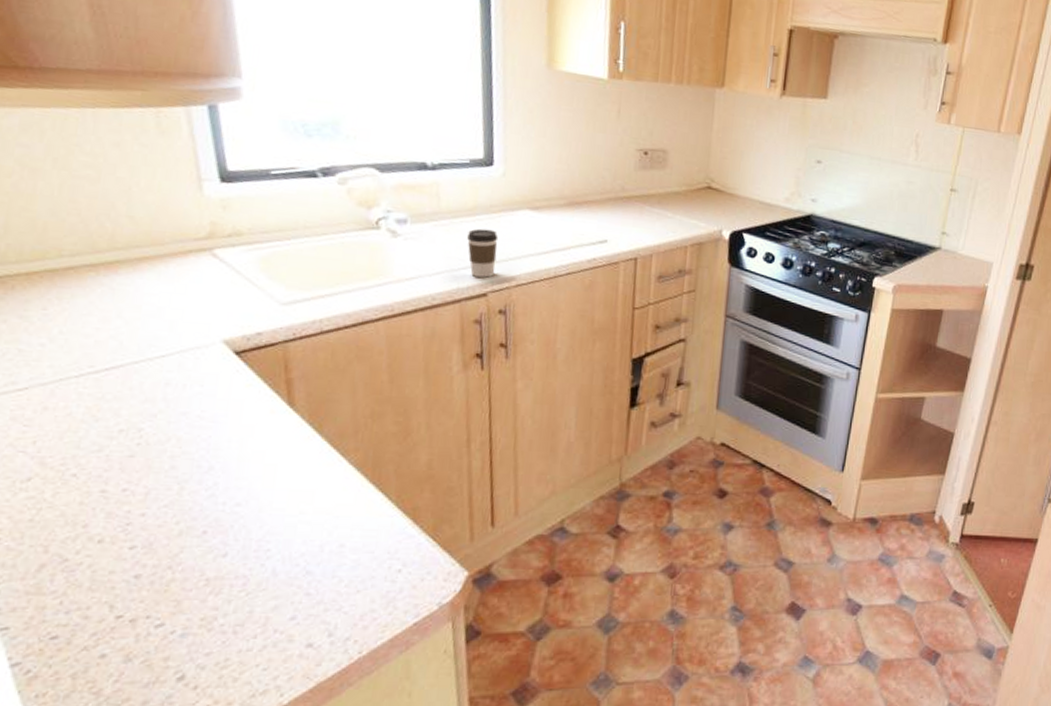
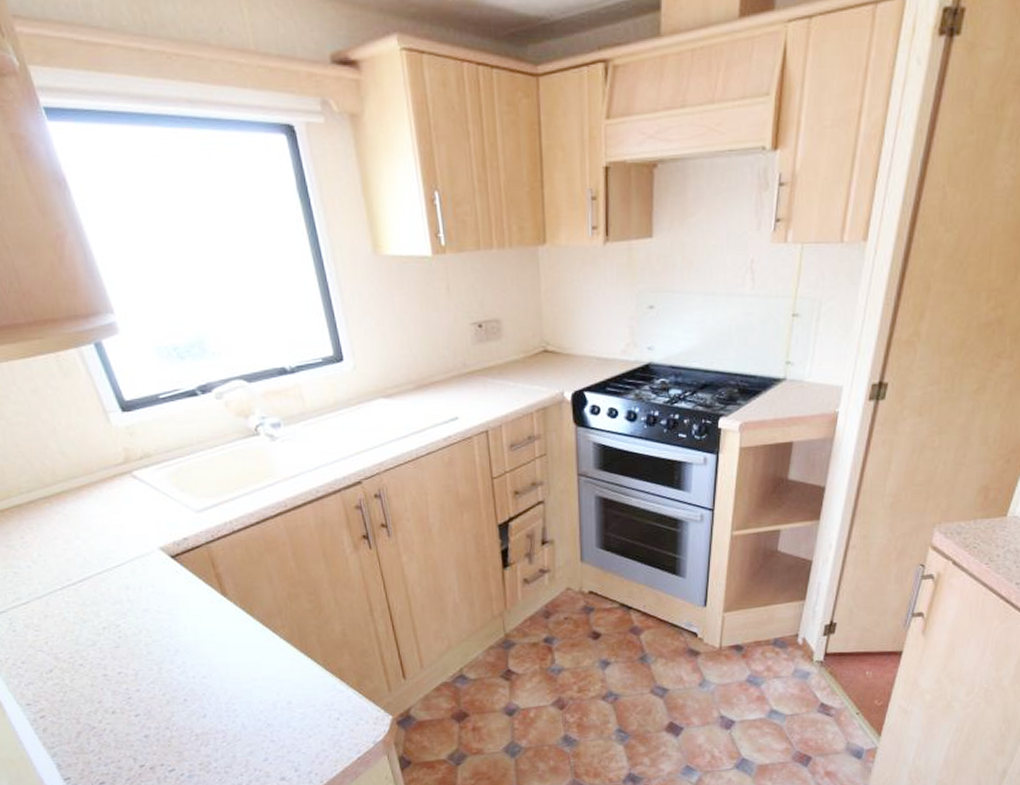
coffee cup: present [467,228,499,278] -> none [334,422,365,467]

